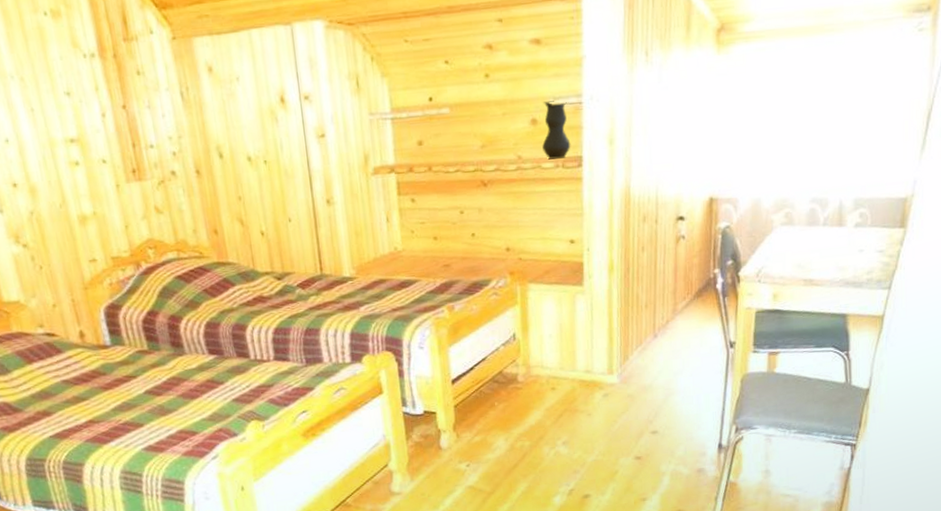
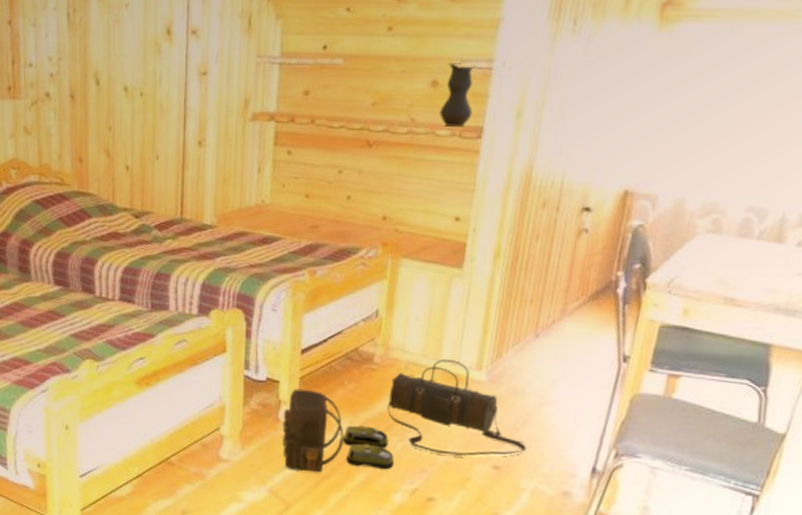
backpack: none [443,415,503,492] -> present [281,389,344,472]
slippers: none [501,440,549,478] -> present [344,425,394,469]
duffel bag: none [536,368,662,455] -> present [387,359,527,457]

